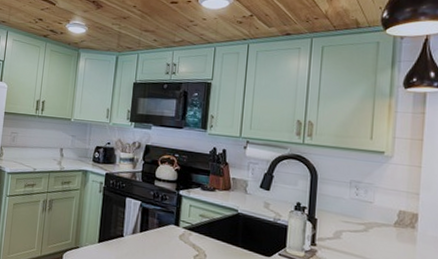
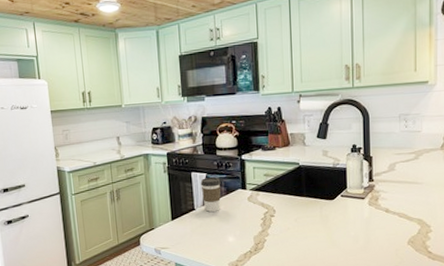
coffee cup: none [133,206,155,243] -> present [200,177,221,212]

